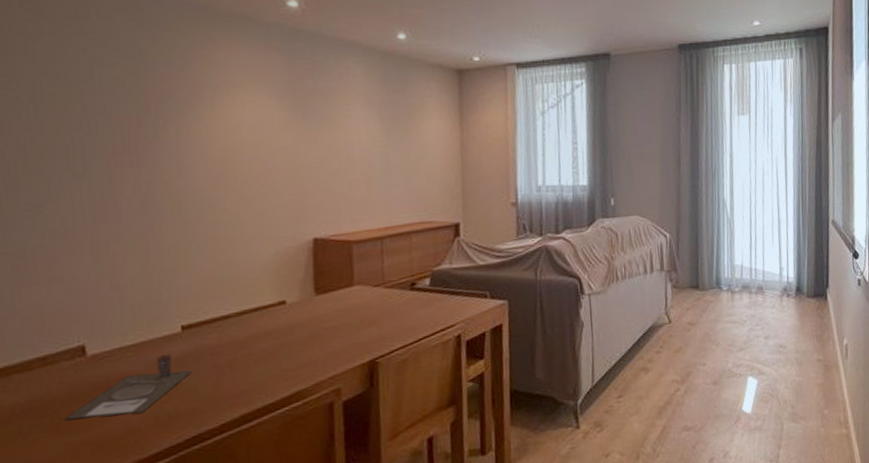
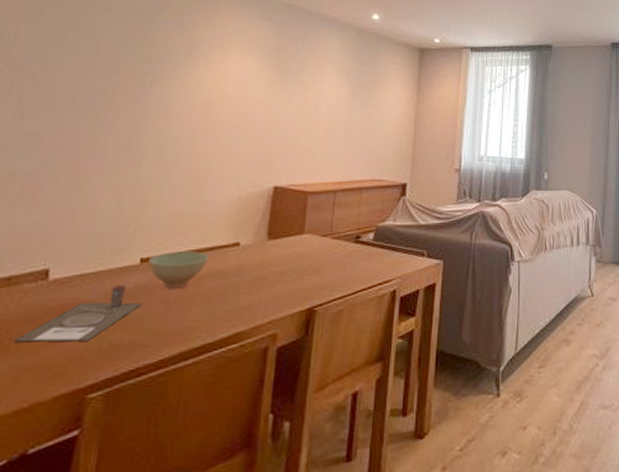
bowl: none [190,313,255,354] -> present [149,251,209,289]

